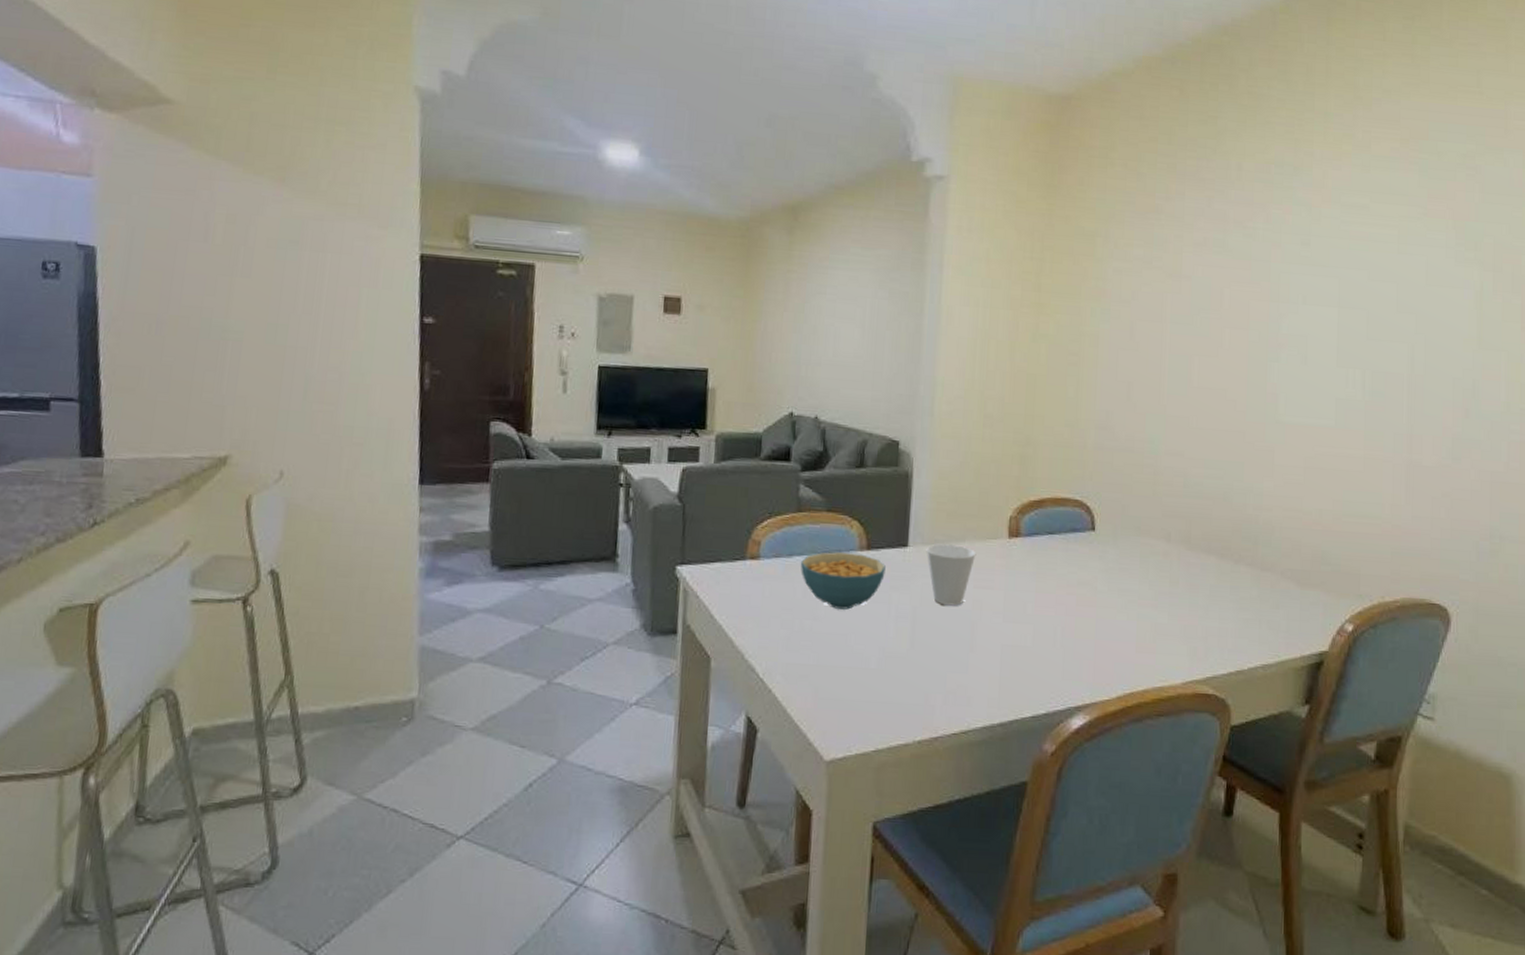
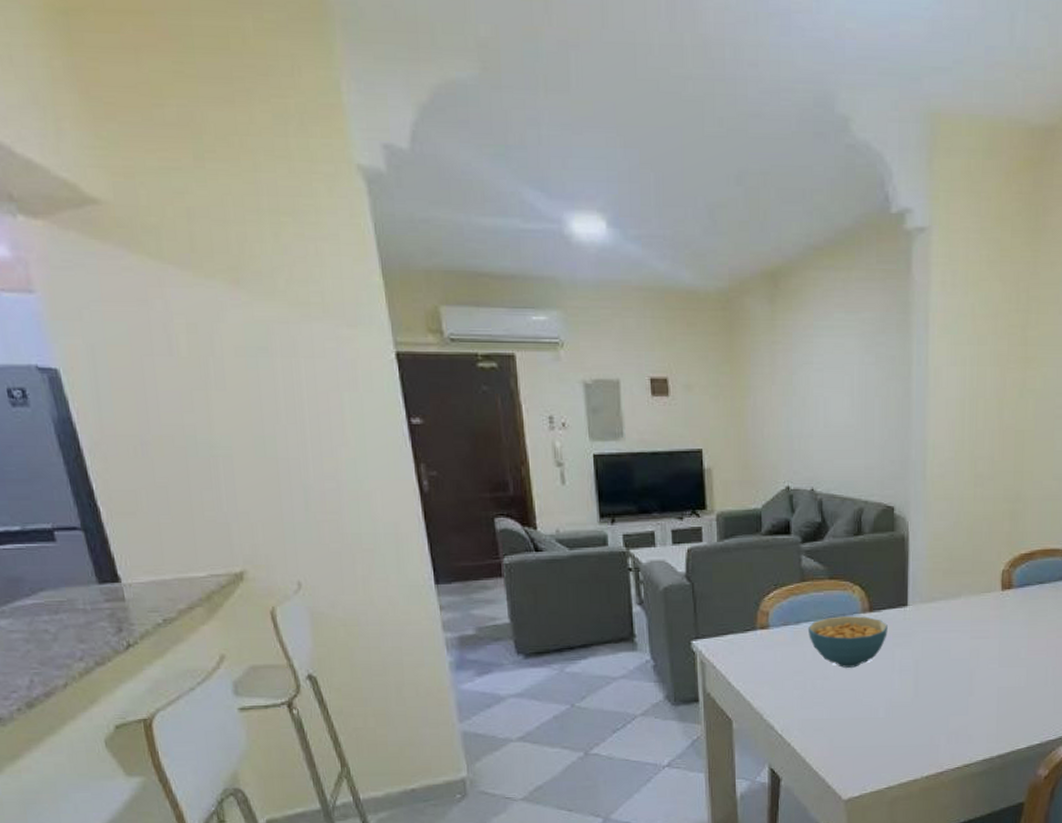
cup: present [926,544,976,606] -> none [925,601,972,657]

